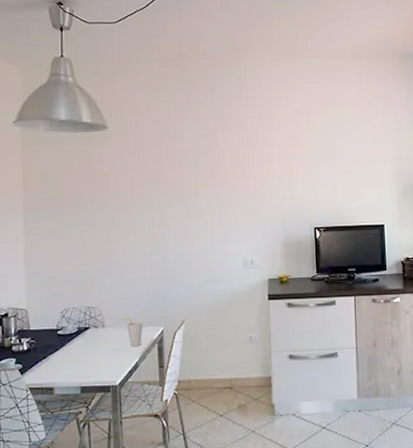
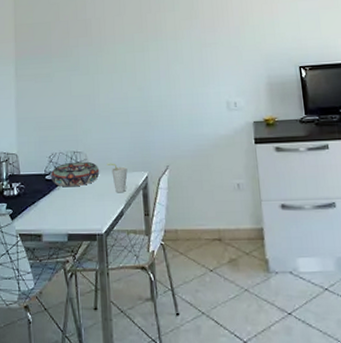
decorative bowl: none [64,316,115,342] -> present [51,161,100,187]

